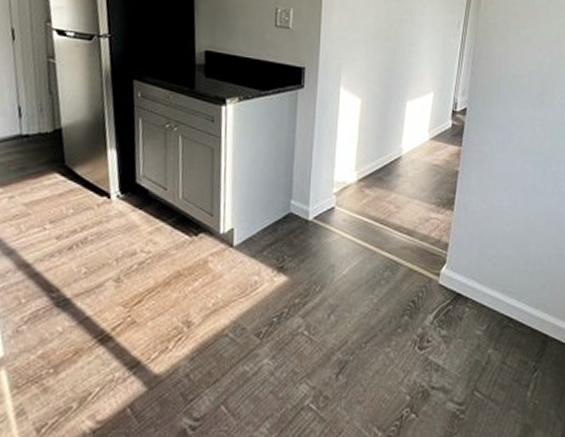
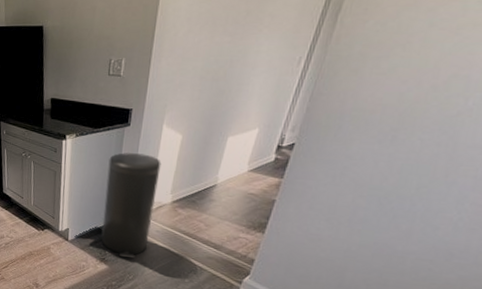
pedal bin: none [277,121,342,262] -> present [101,153,161,258]

